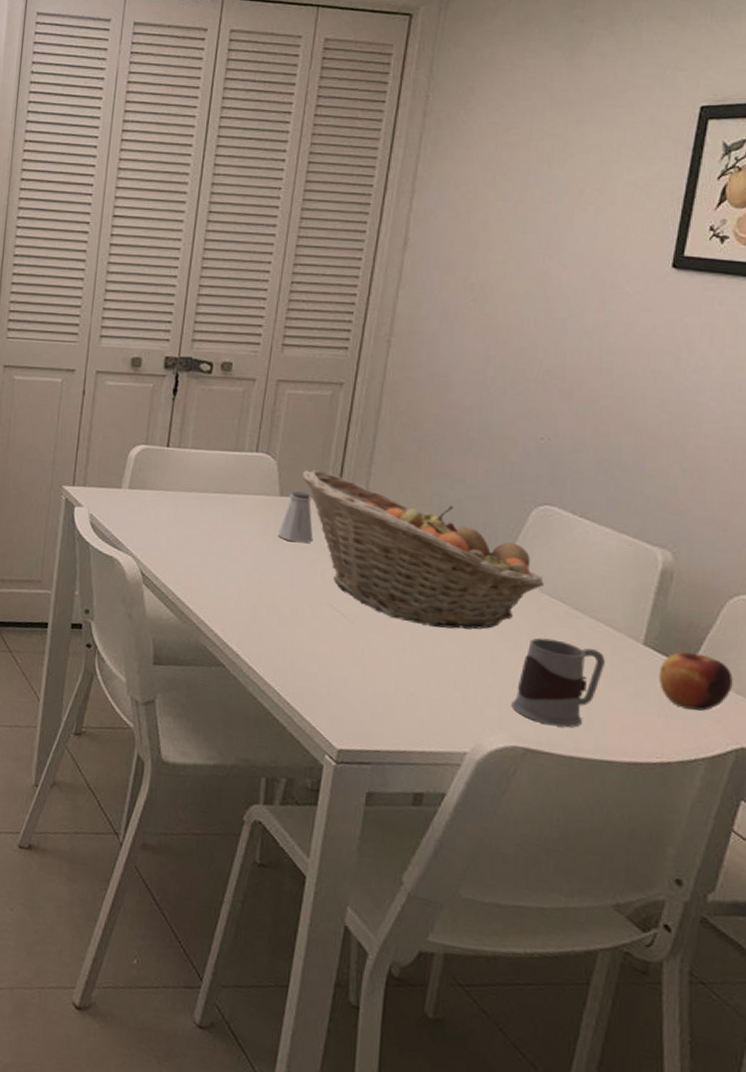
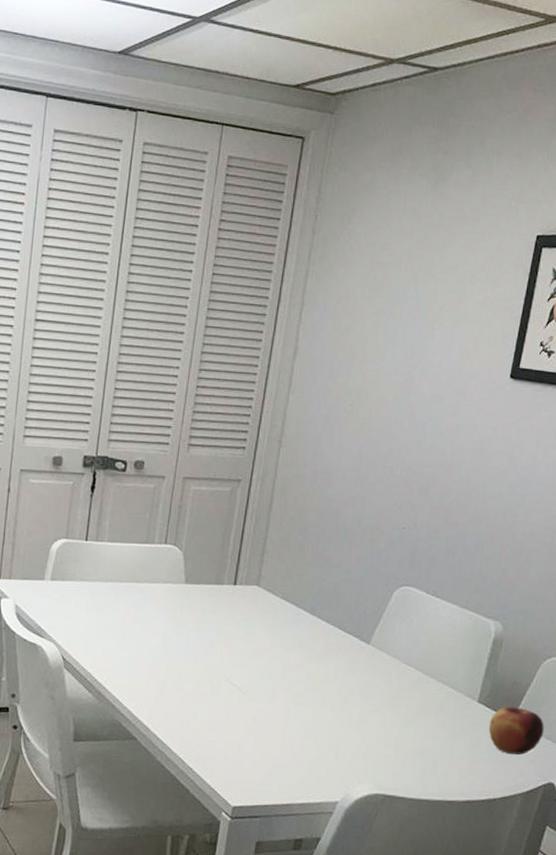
saltshaker: present [277,491,314,543] -> none [183,579,214,626]
fruit basket: present [301,470,545,630] -> none [204,559,403,696]
mug: present [511,637,605,728] -> none [374,700,448,776]

